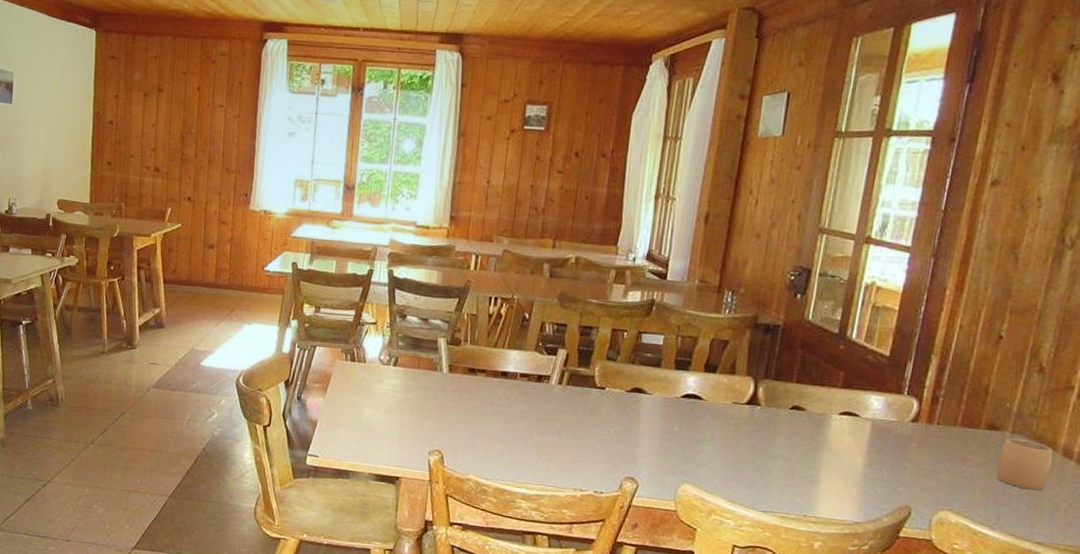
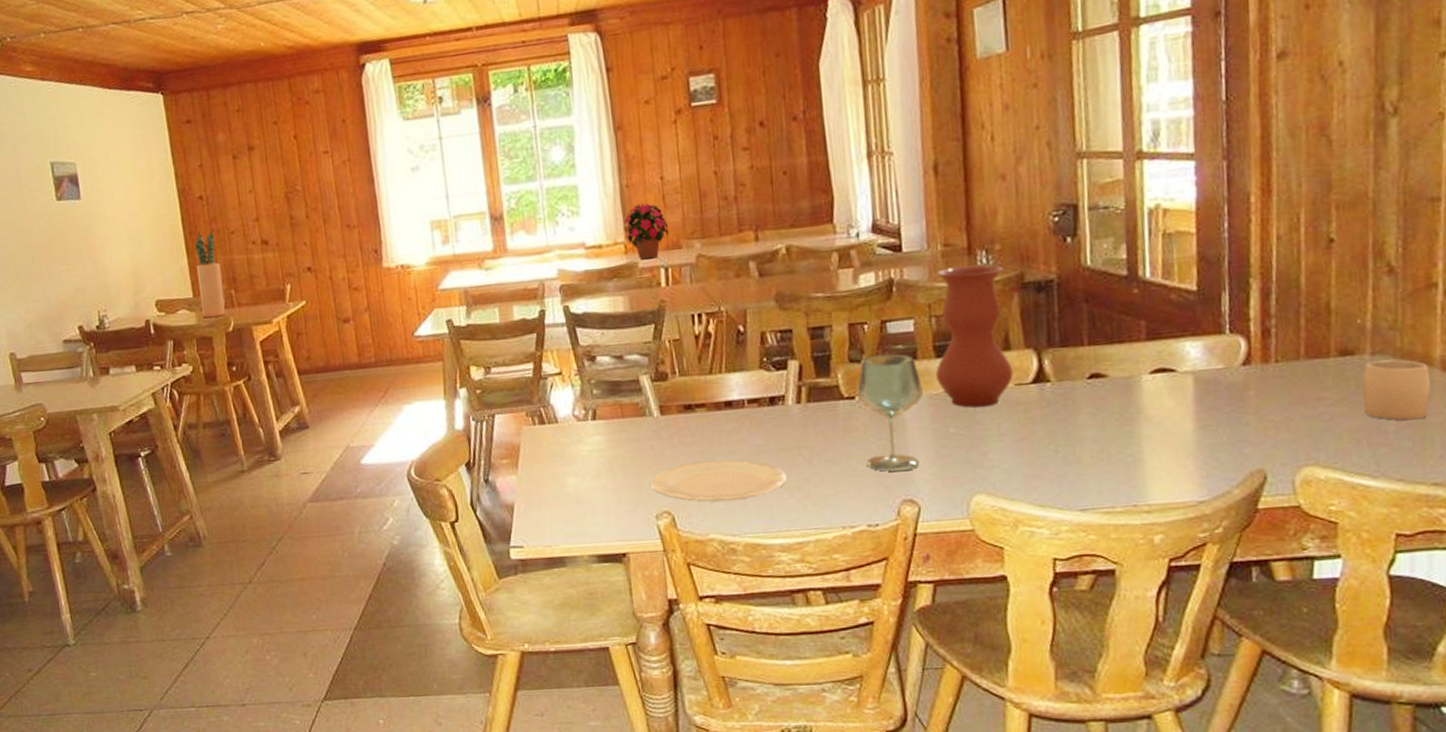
vase: none [94,149,117,223] -> present [195,228,226,319]
plate: none [430,415,539,453] -> present [651,459,788,502]
potted flower: none [451,199,486,246] -> present [624,202,670,260]
wine glass: none [604,357,660,455] -> present [856,353,923,472]
vase: none [672,299,743,416] -> present [935,265,1013,408]

